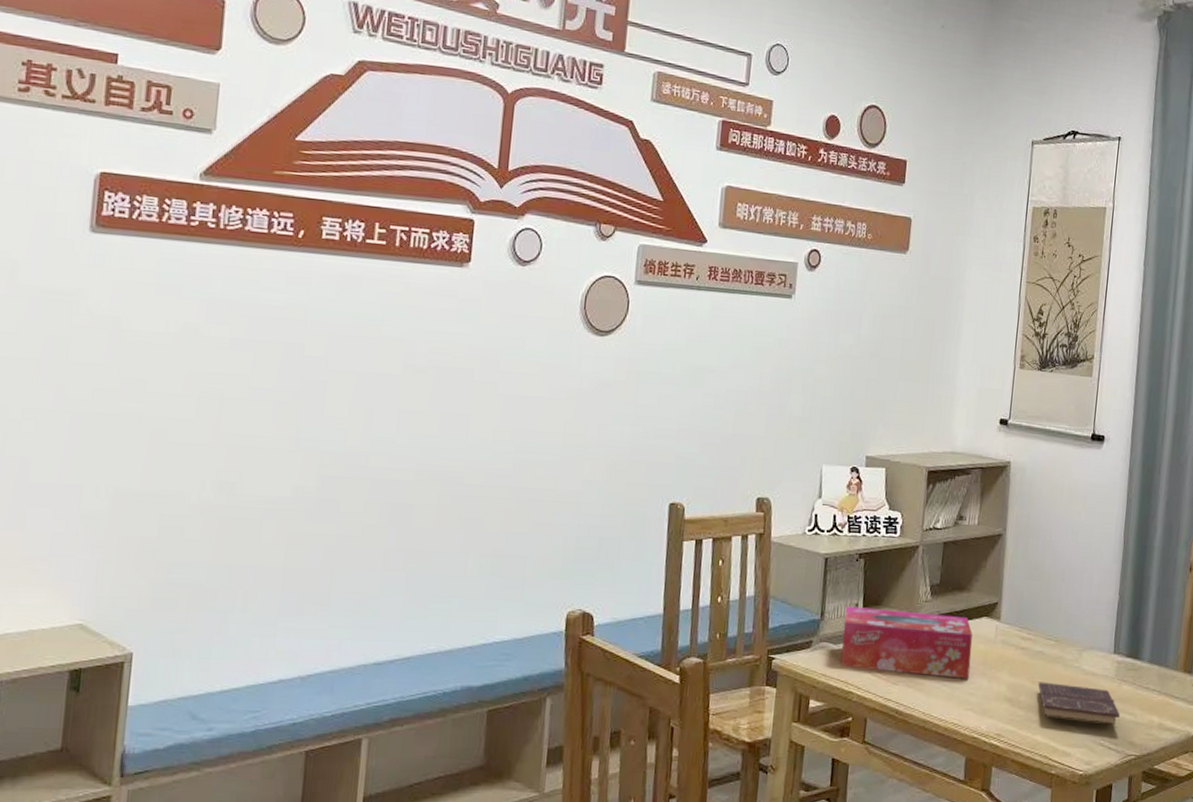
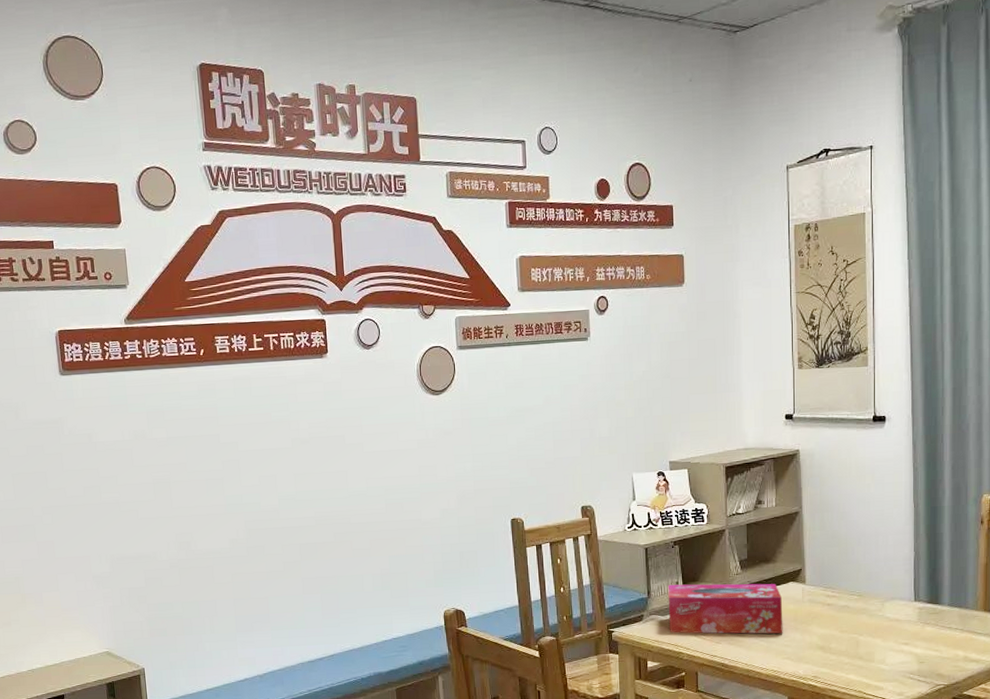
book: present [1038,682,1121,725] -> none [846,630,927,661]

